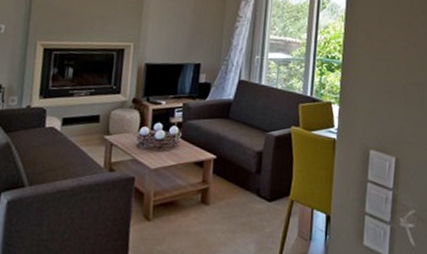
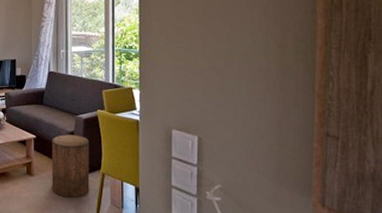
stool: none [230,155,280,230] -> present [52,134,90,198]

